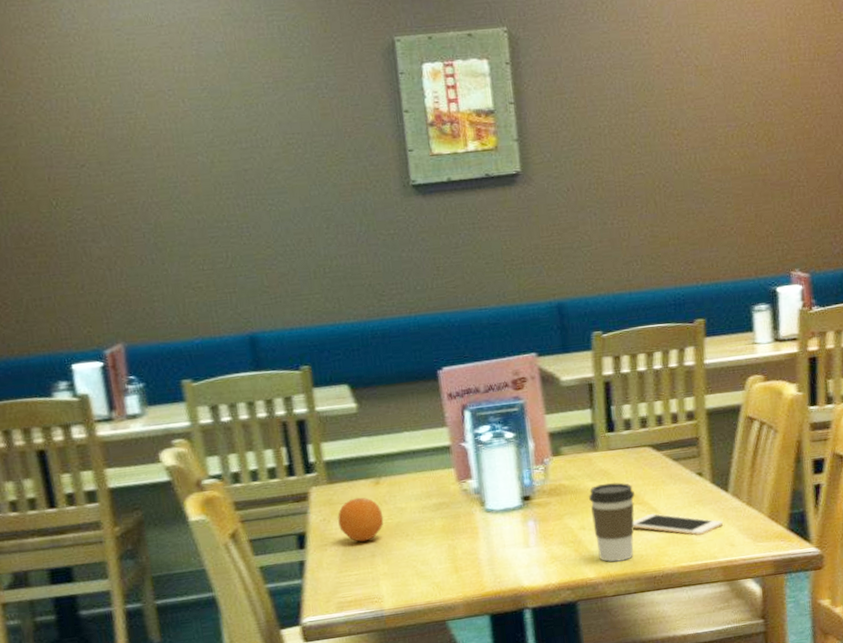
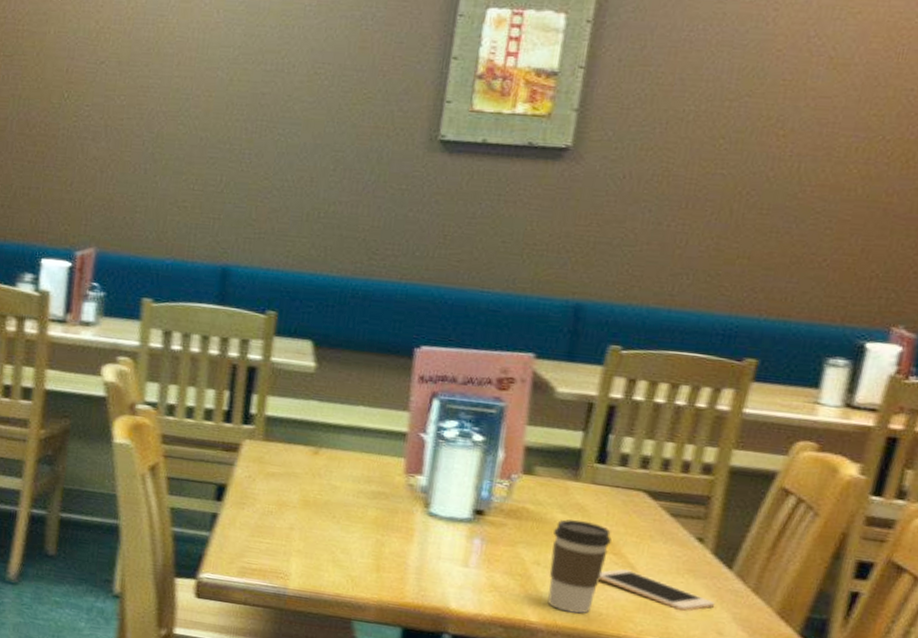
fruit: present [338,497,384,542] -> none [263,462,314,511]

